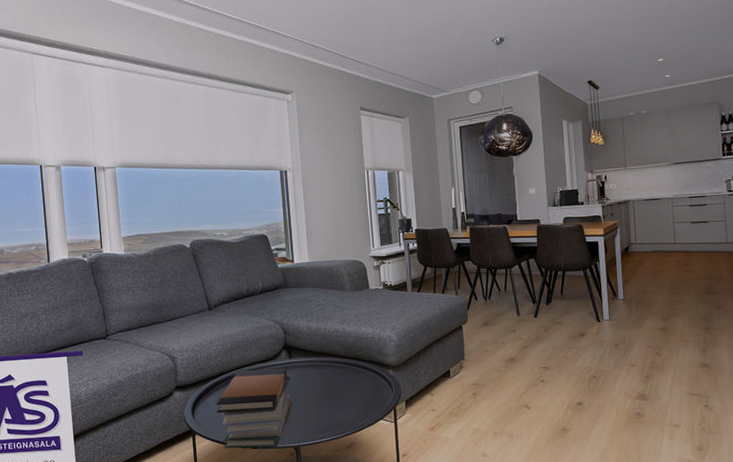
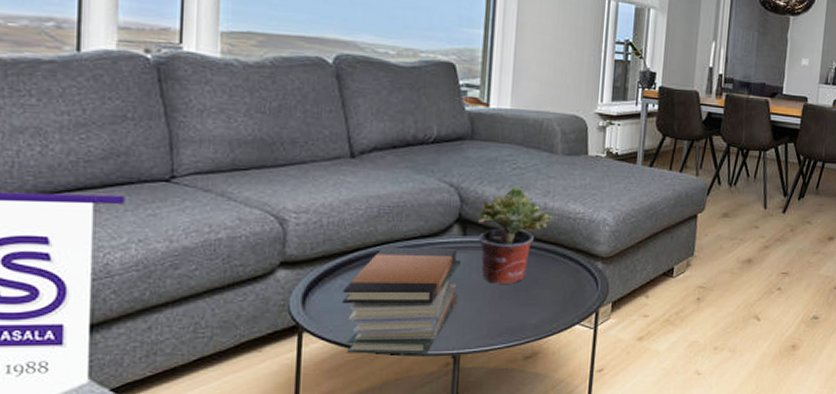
potted plant: none [298,318,351,392] -> present [478,186,553,284]

